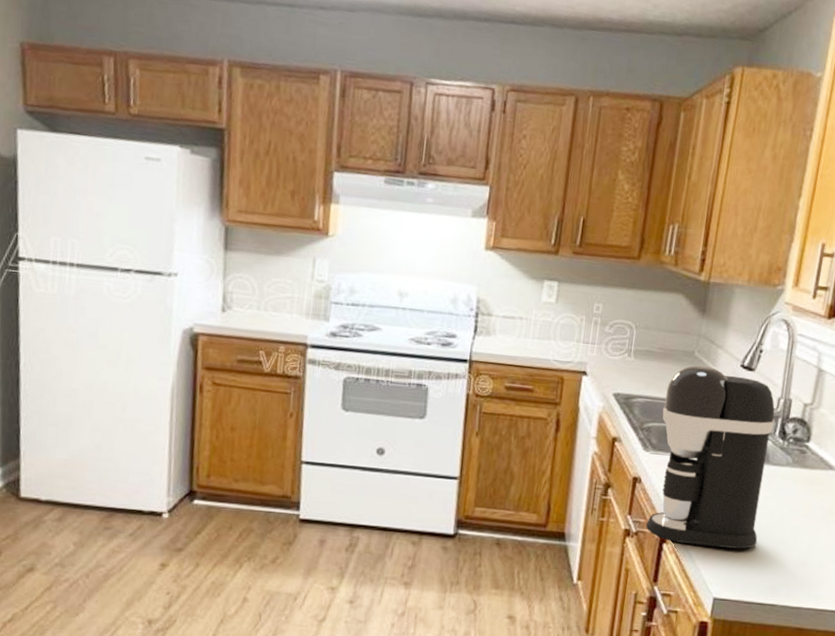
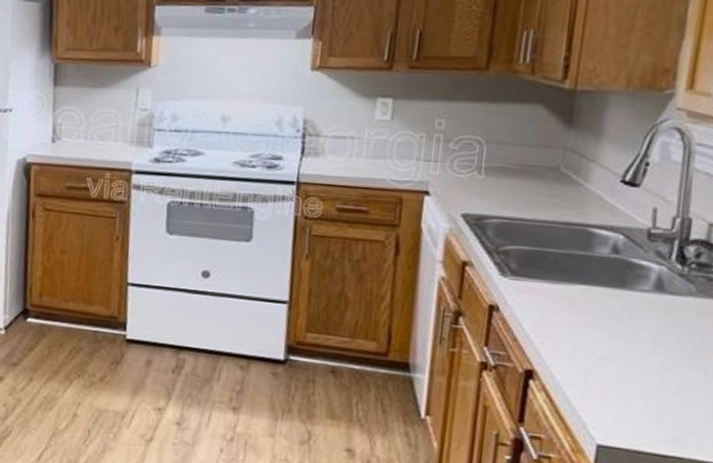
coffee maker: present [645,365,775,549] -> none [506,182,670,390]

